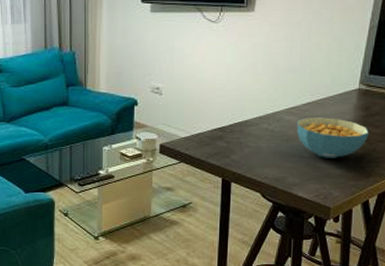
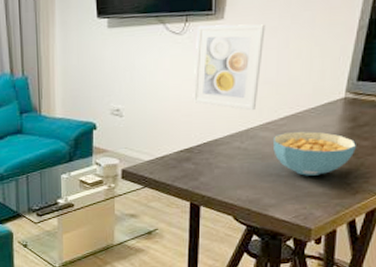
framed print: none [226,15,291,96] -> present [192,24,266,111]

